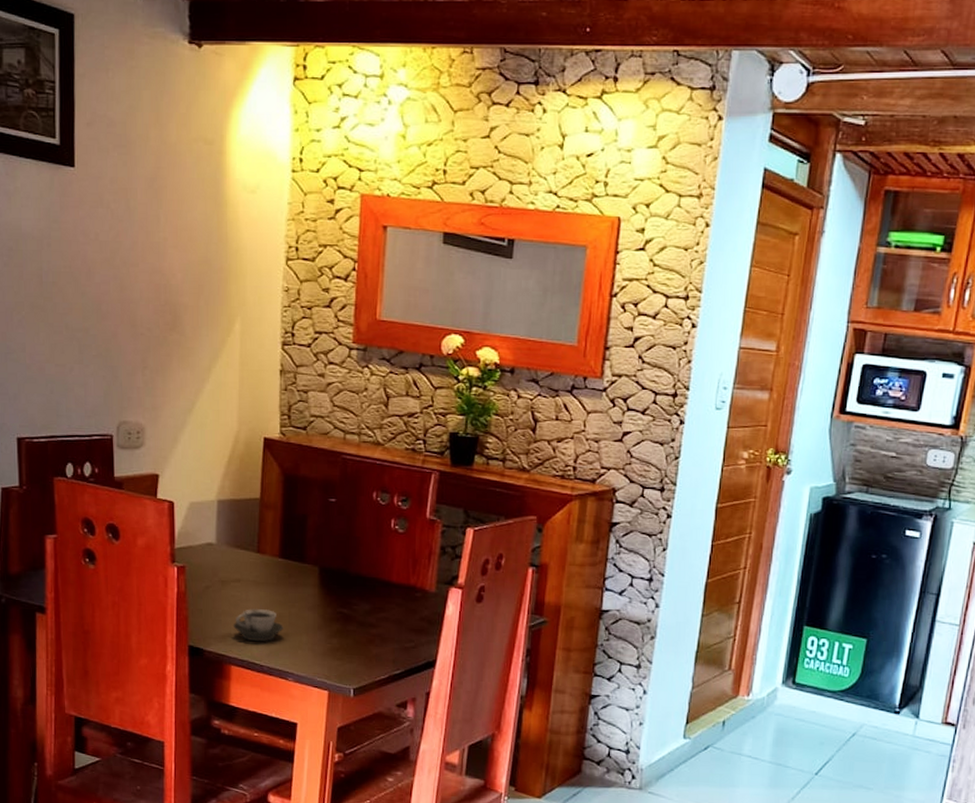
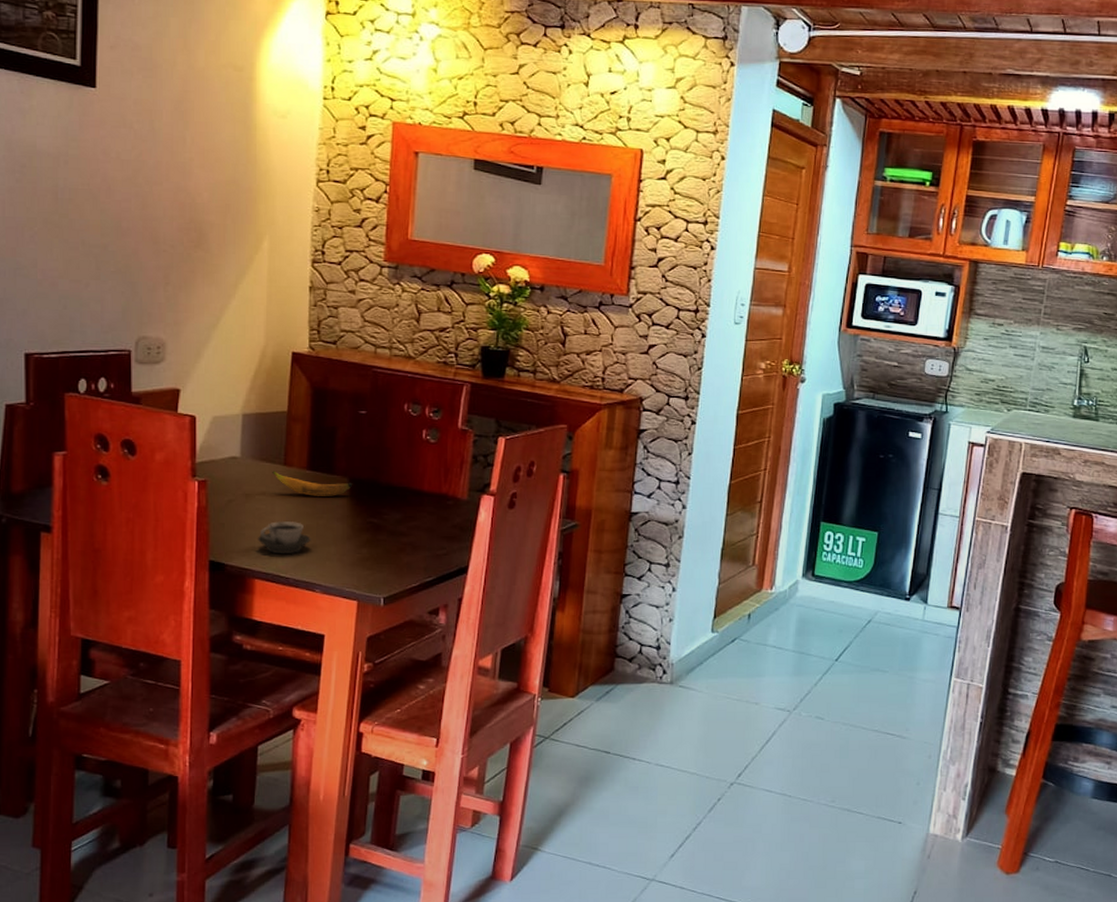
banana: none [246,558,323,585] -> present [272,471,353,496]

